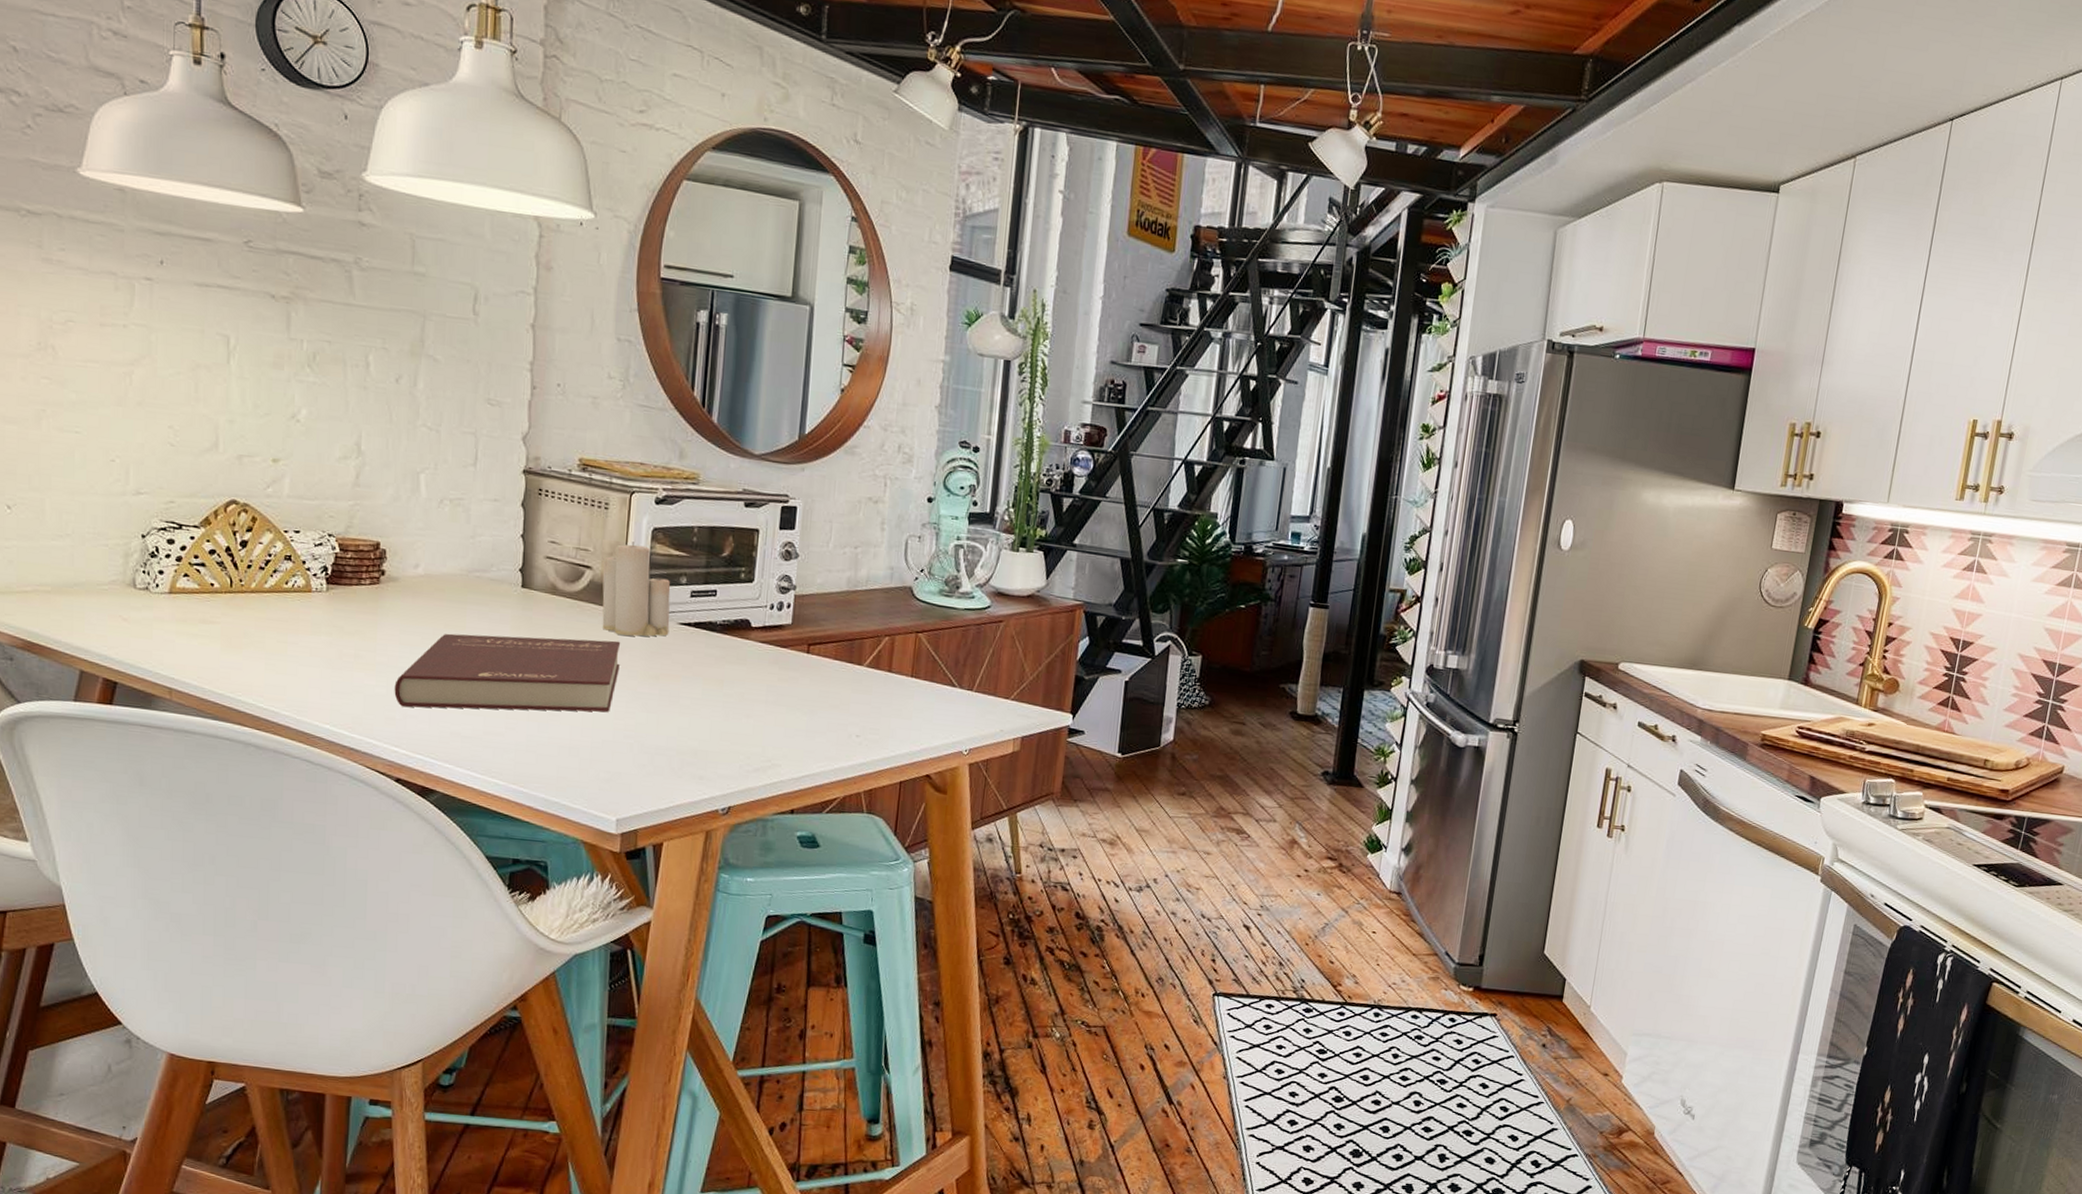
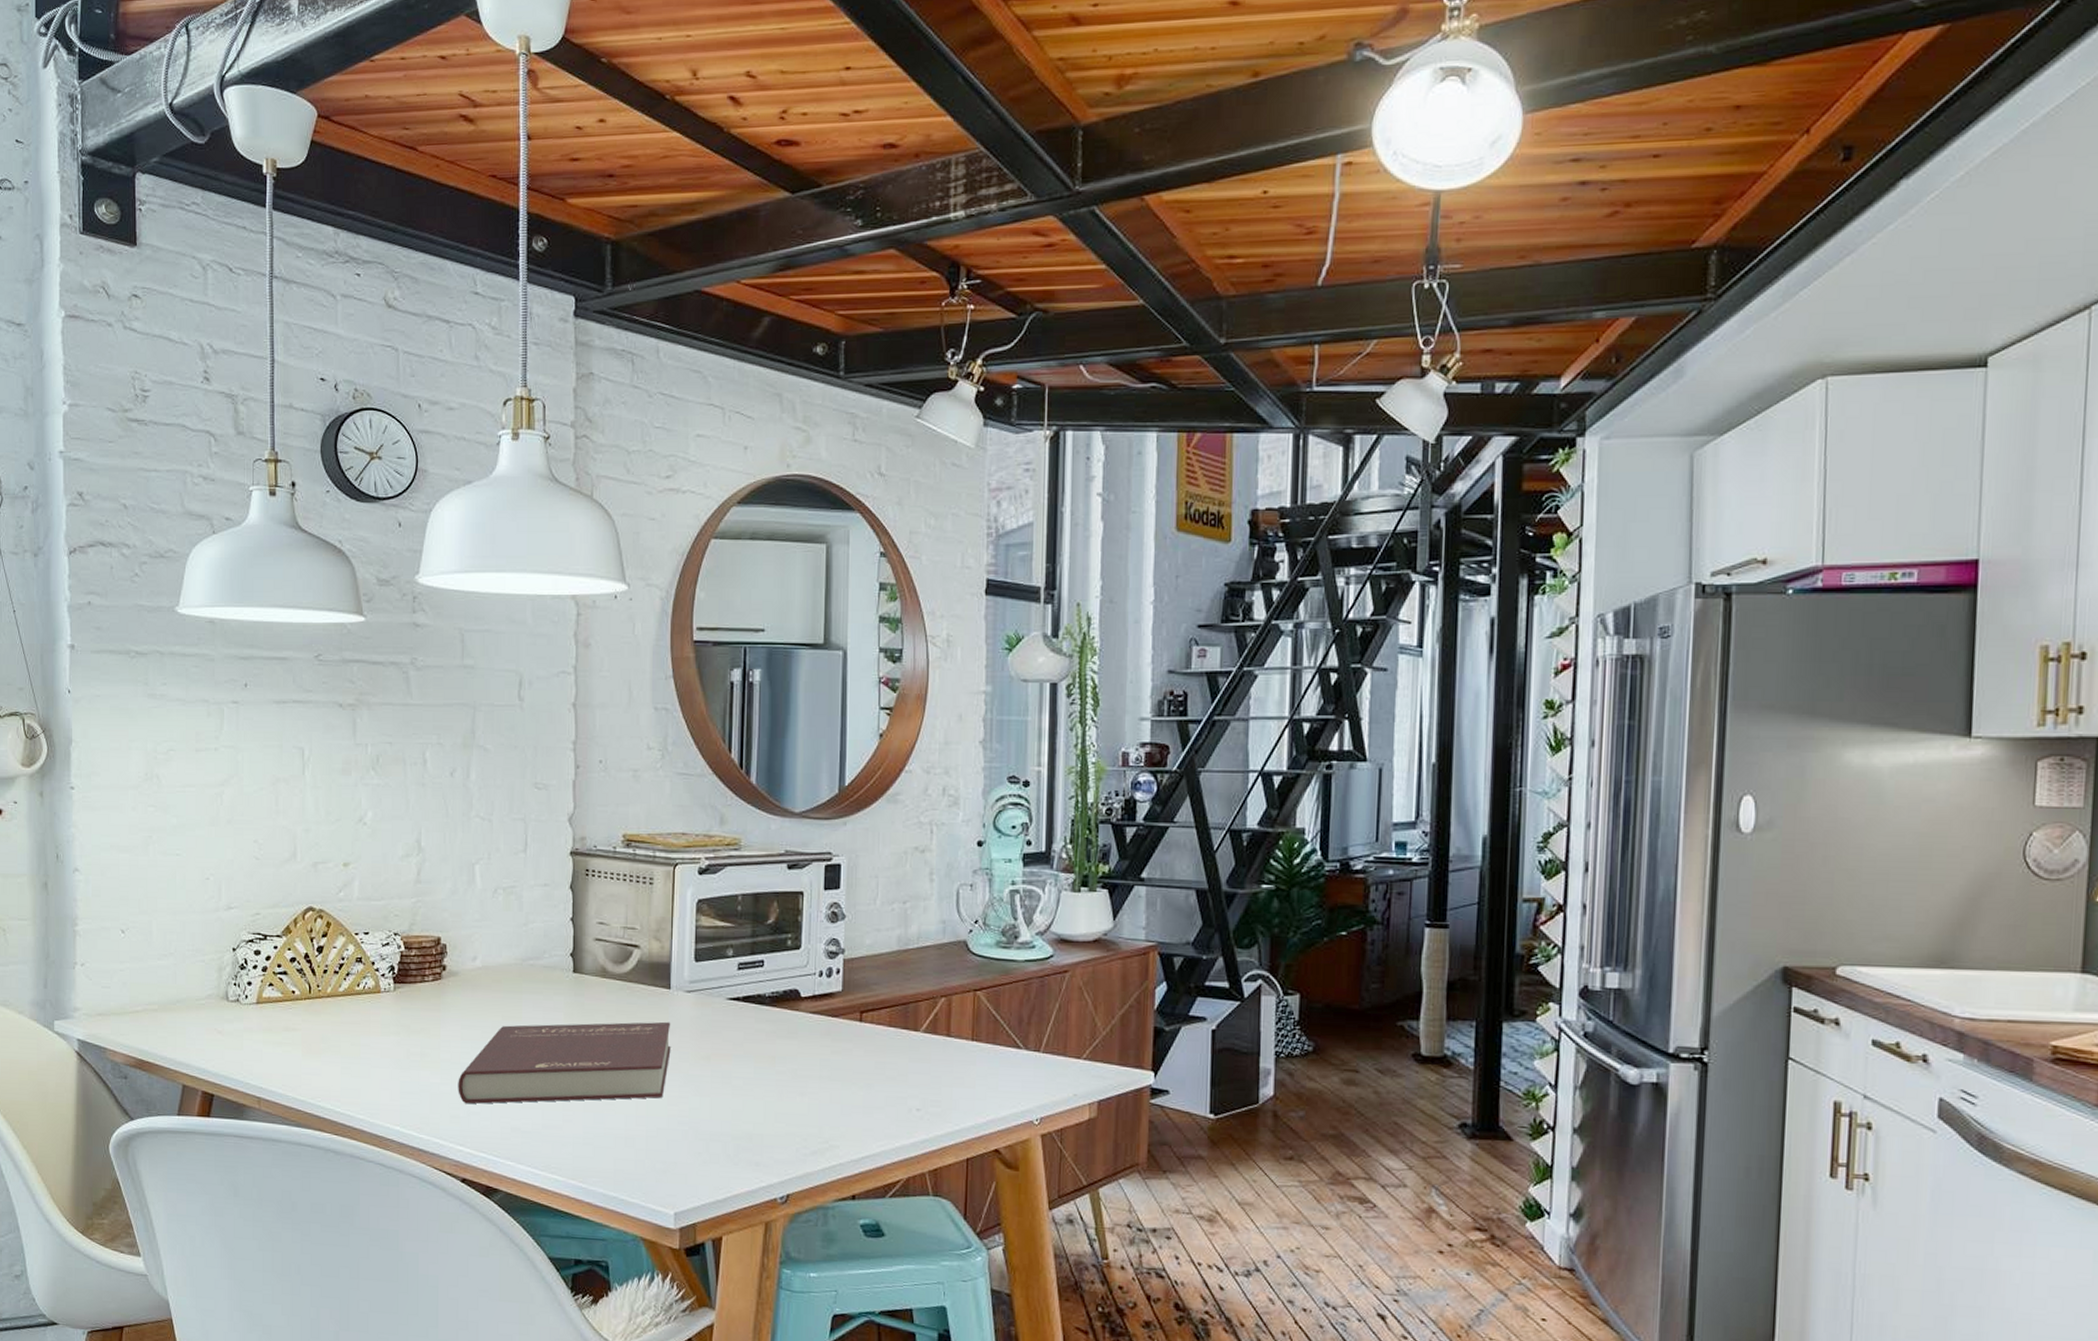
candle: present [602,541,671,637] -> none [650,916,719,1015]

